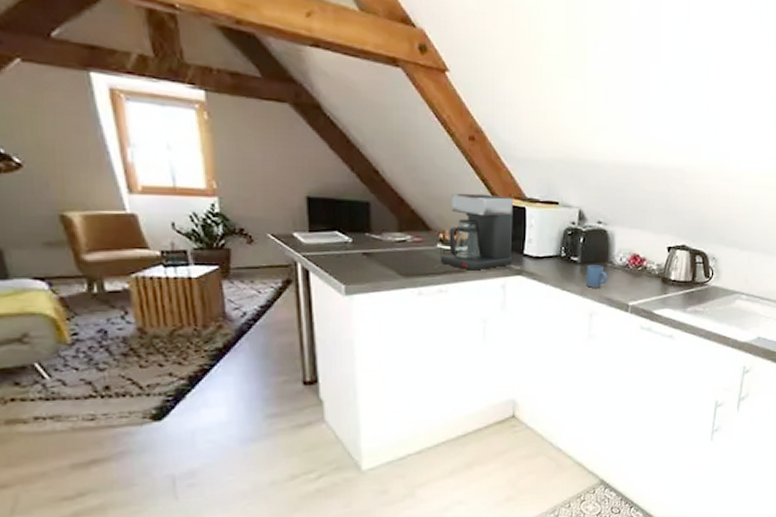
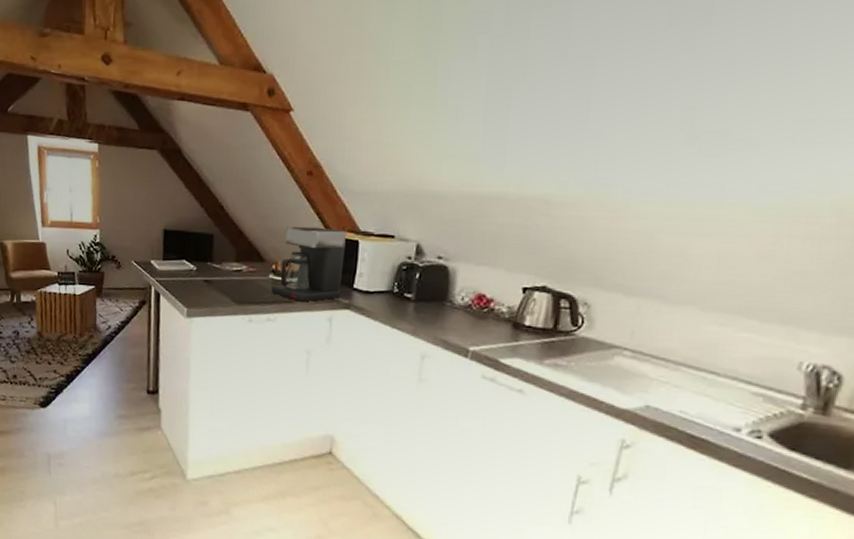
mug: present [587,265,607,288] -> none [420,303,445,328]

